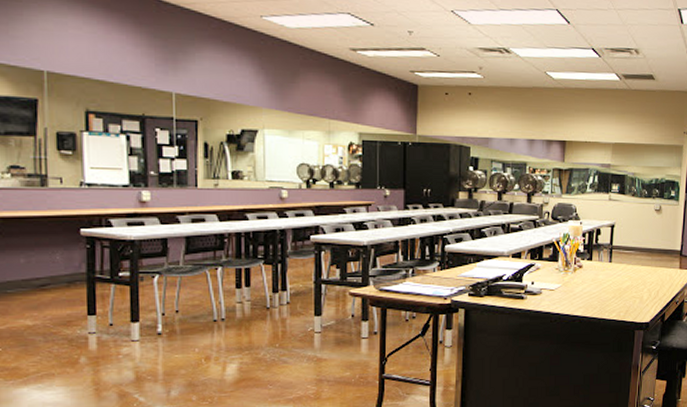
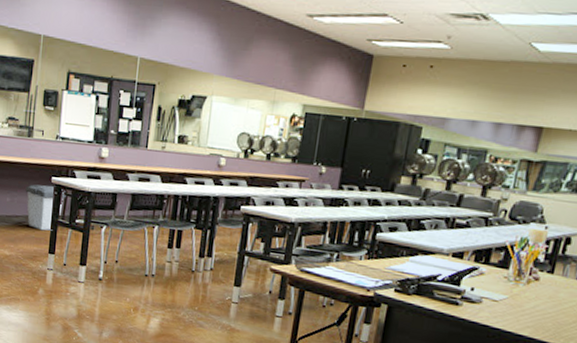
trash can: none [45,238,102,291] -> present [25,184,66,231]

